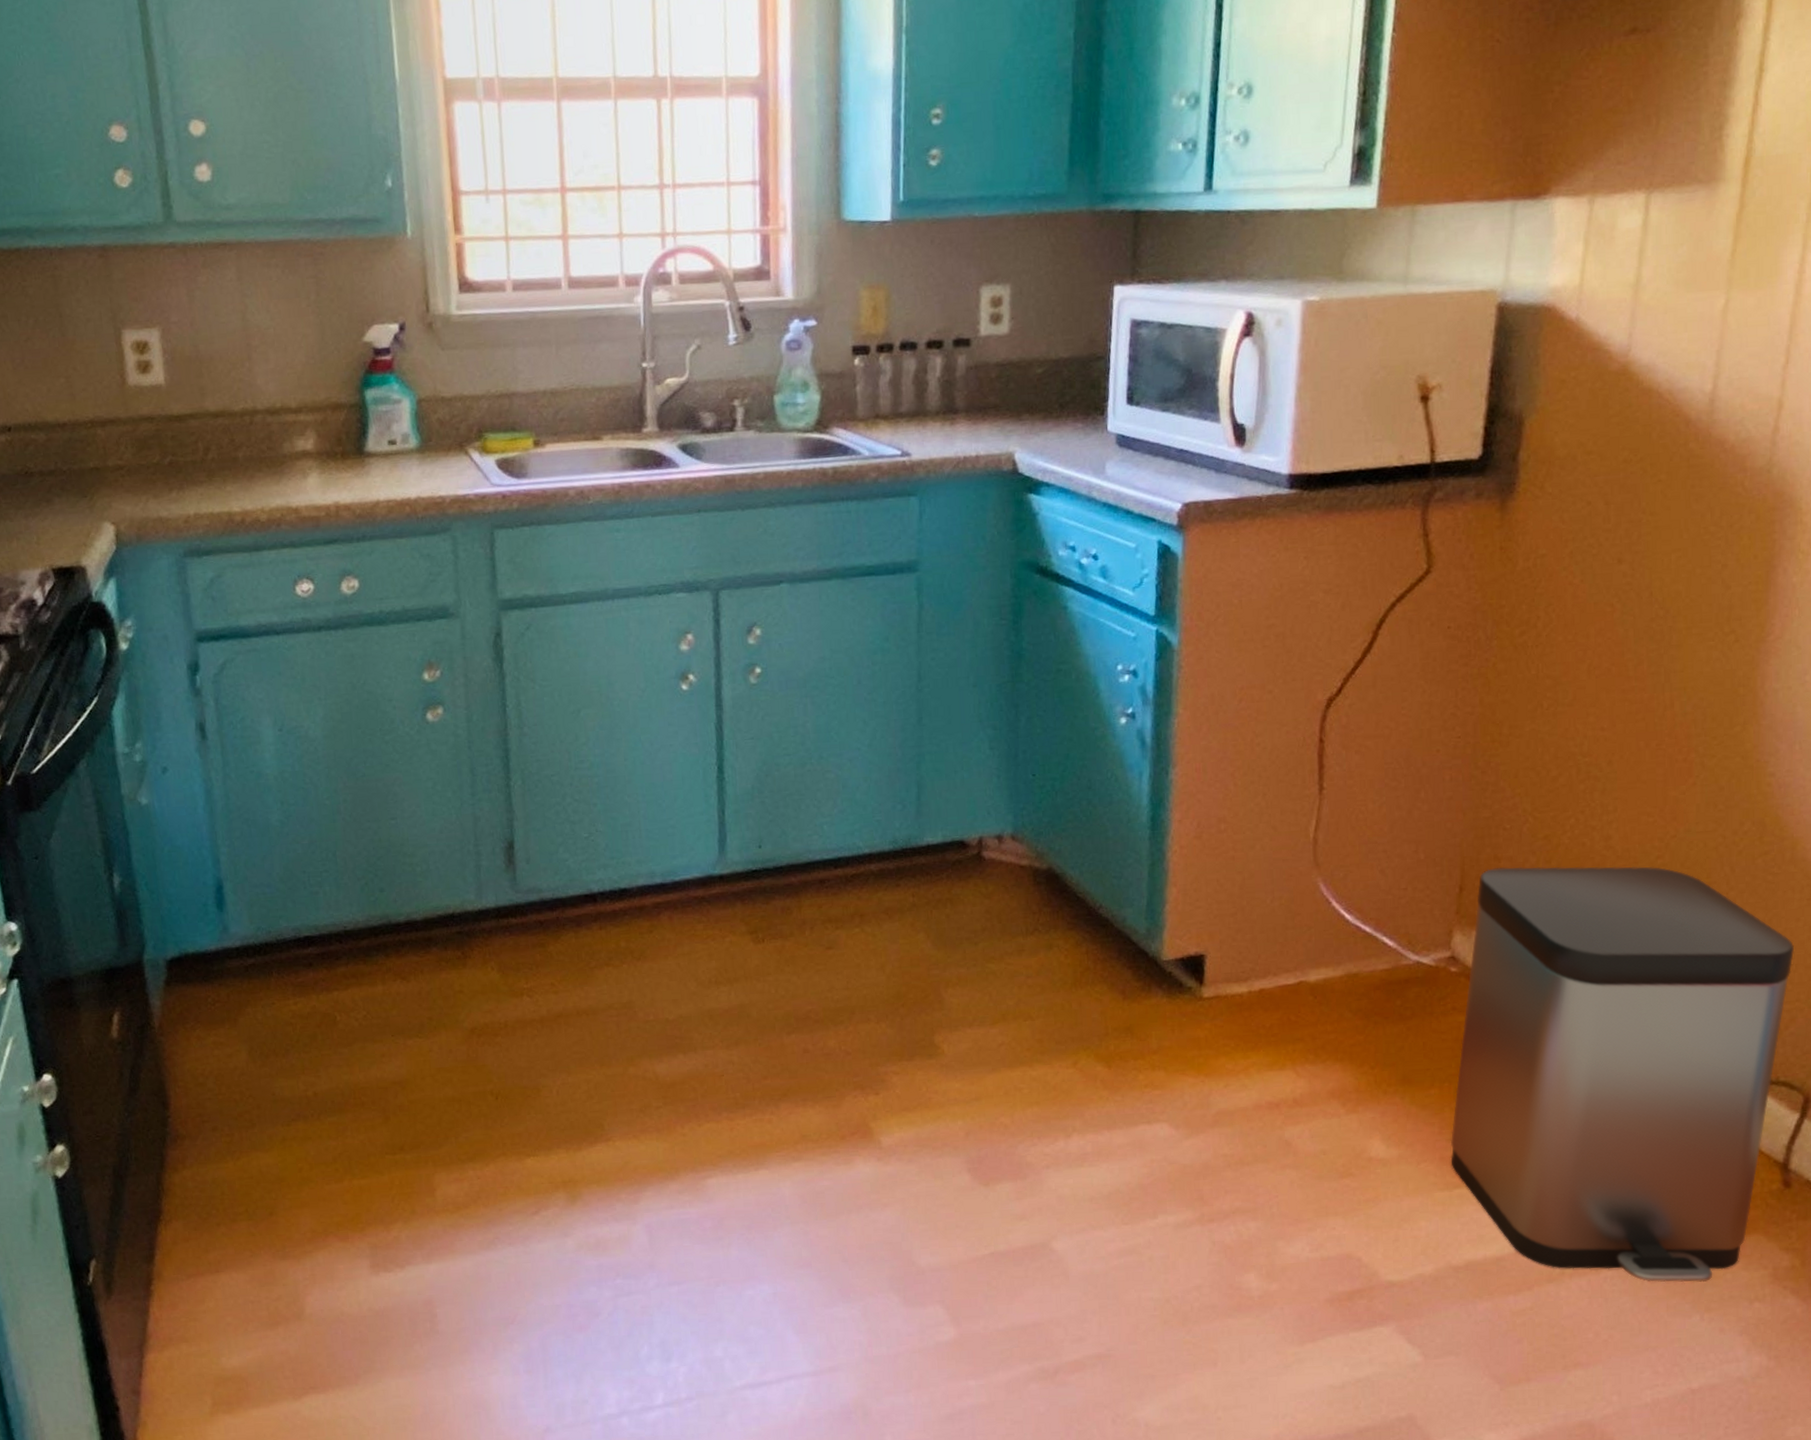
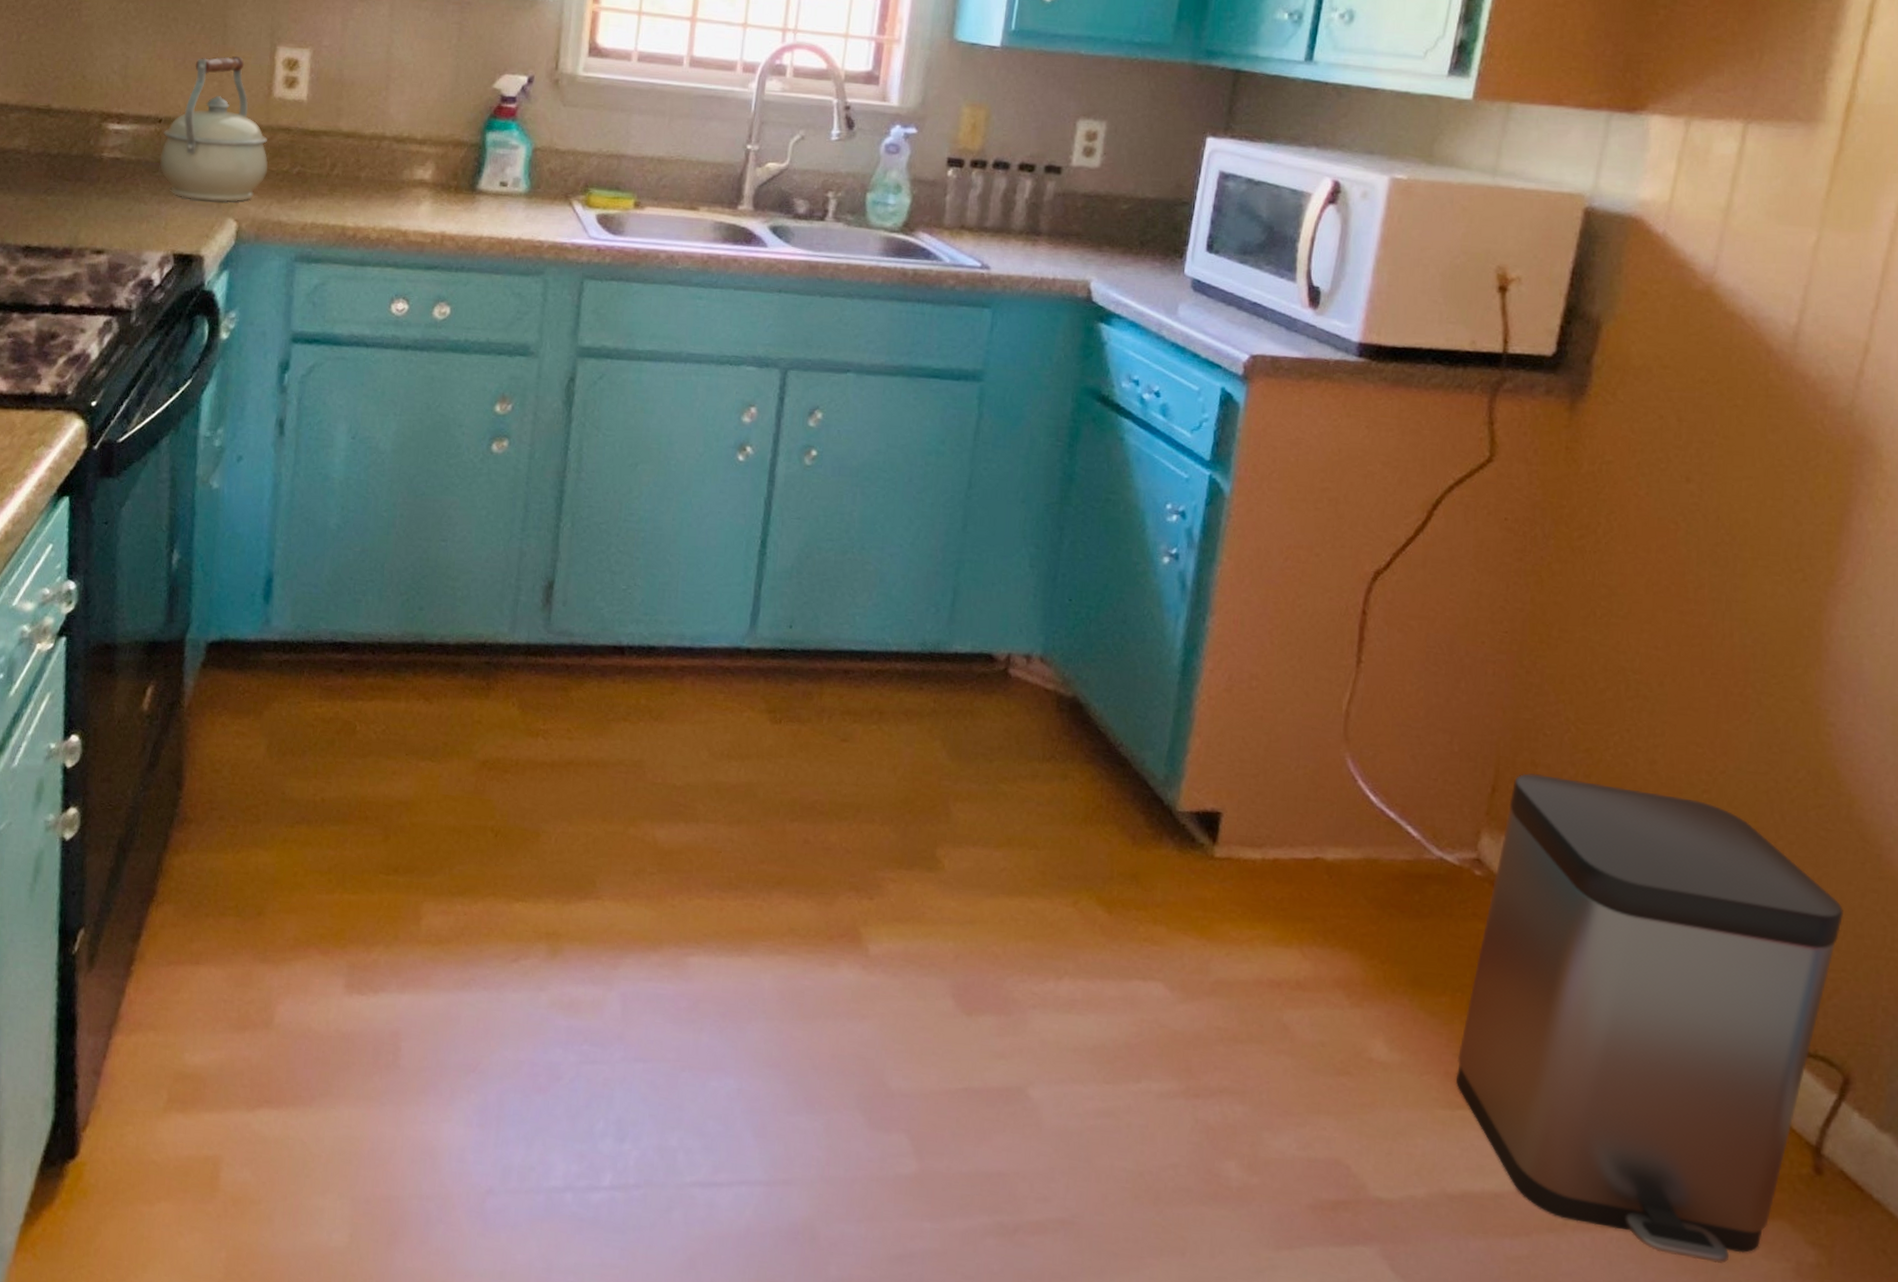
kettle: none [16,346,137,509] -> present [159,55,269,203]

